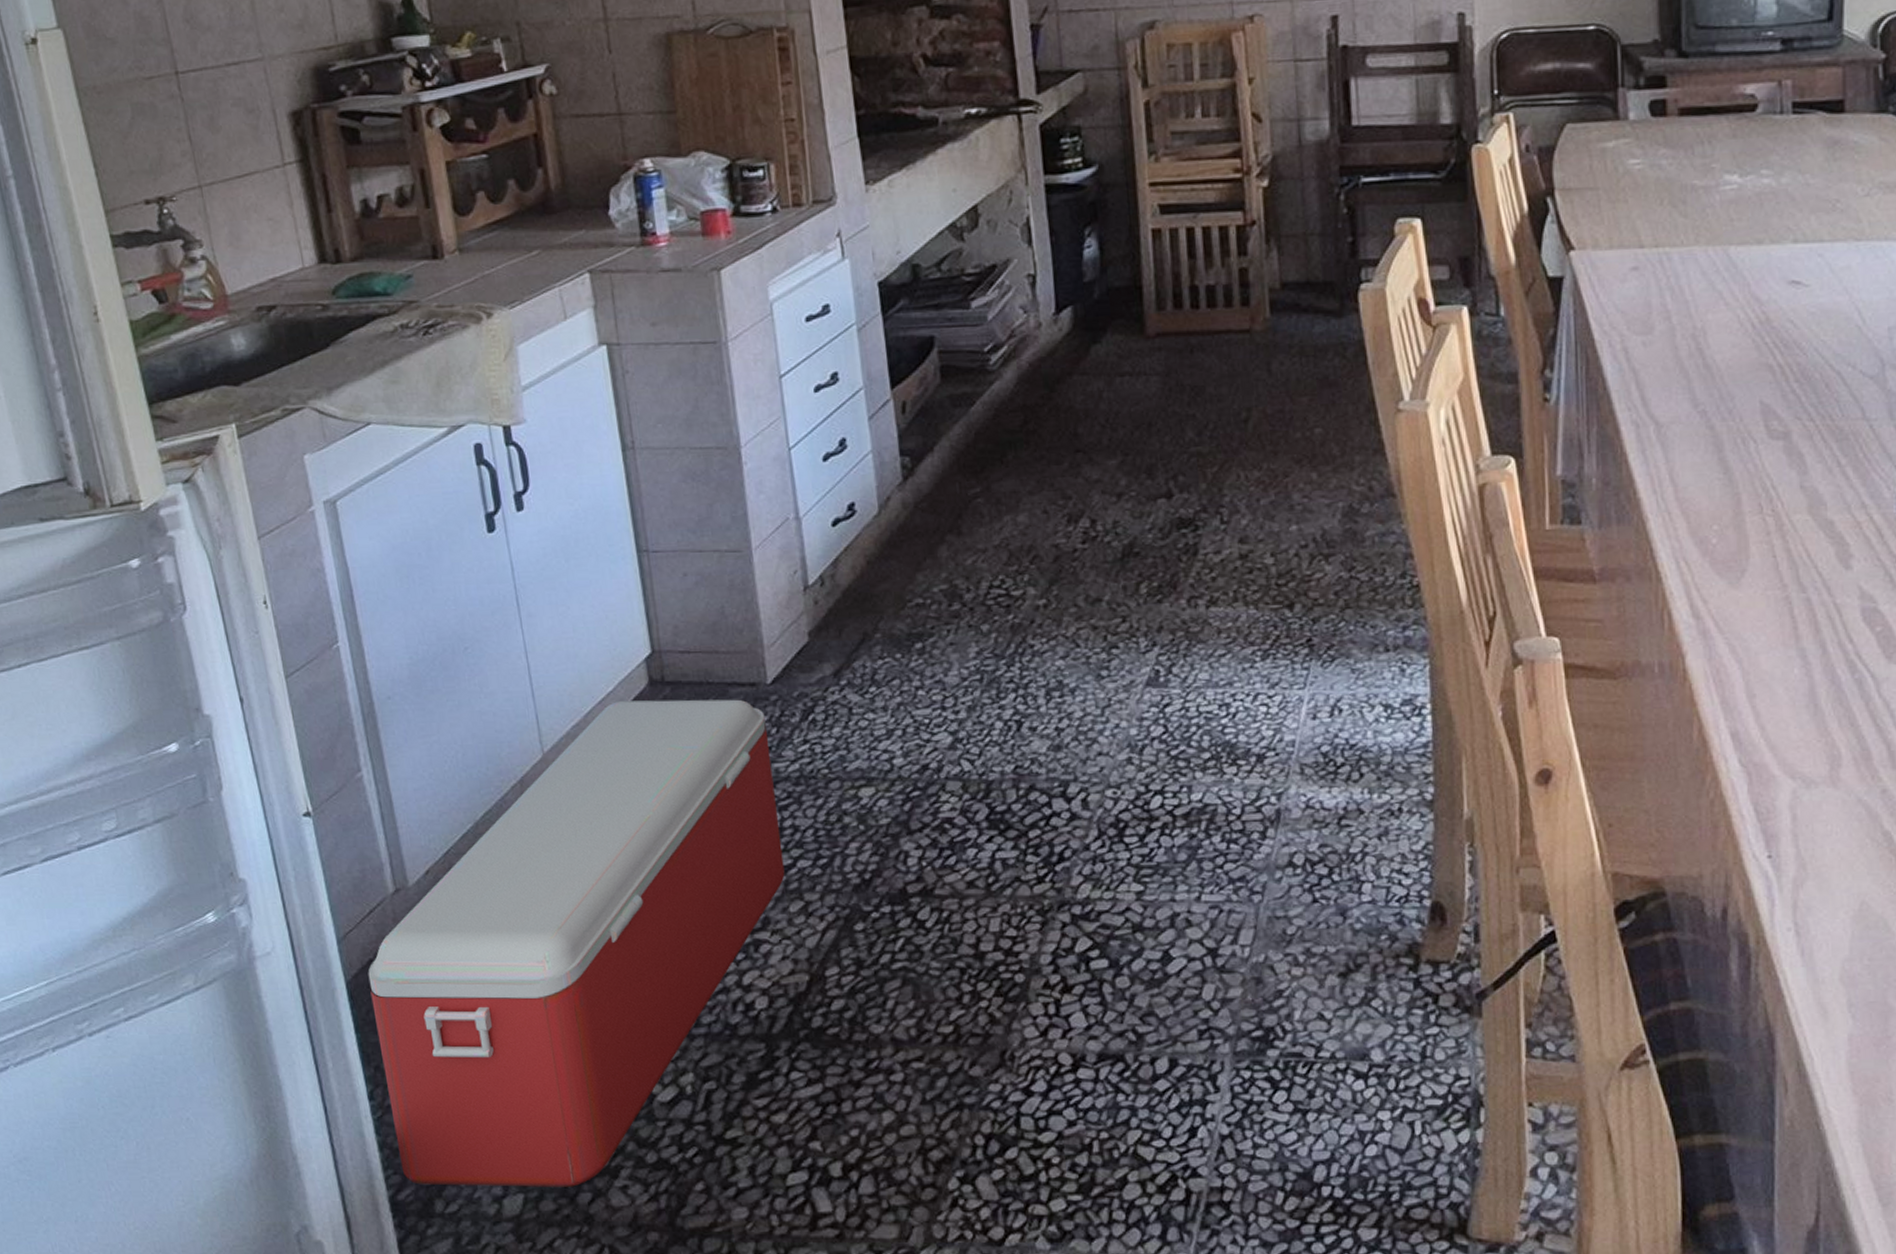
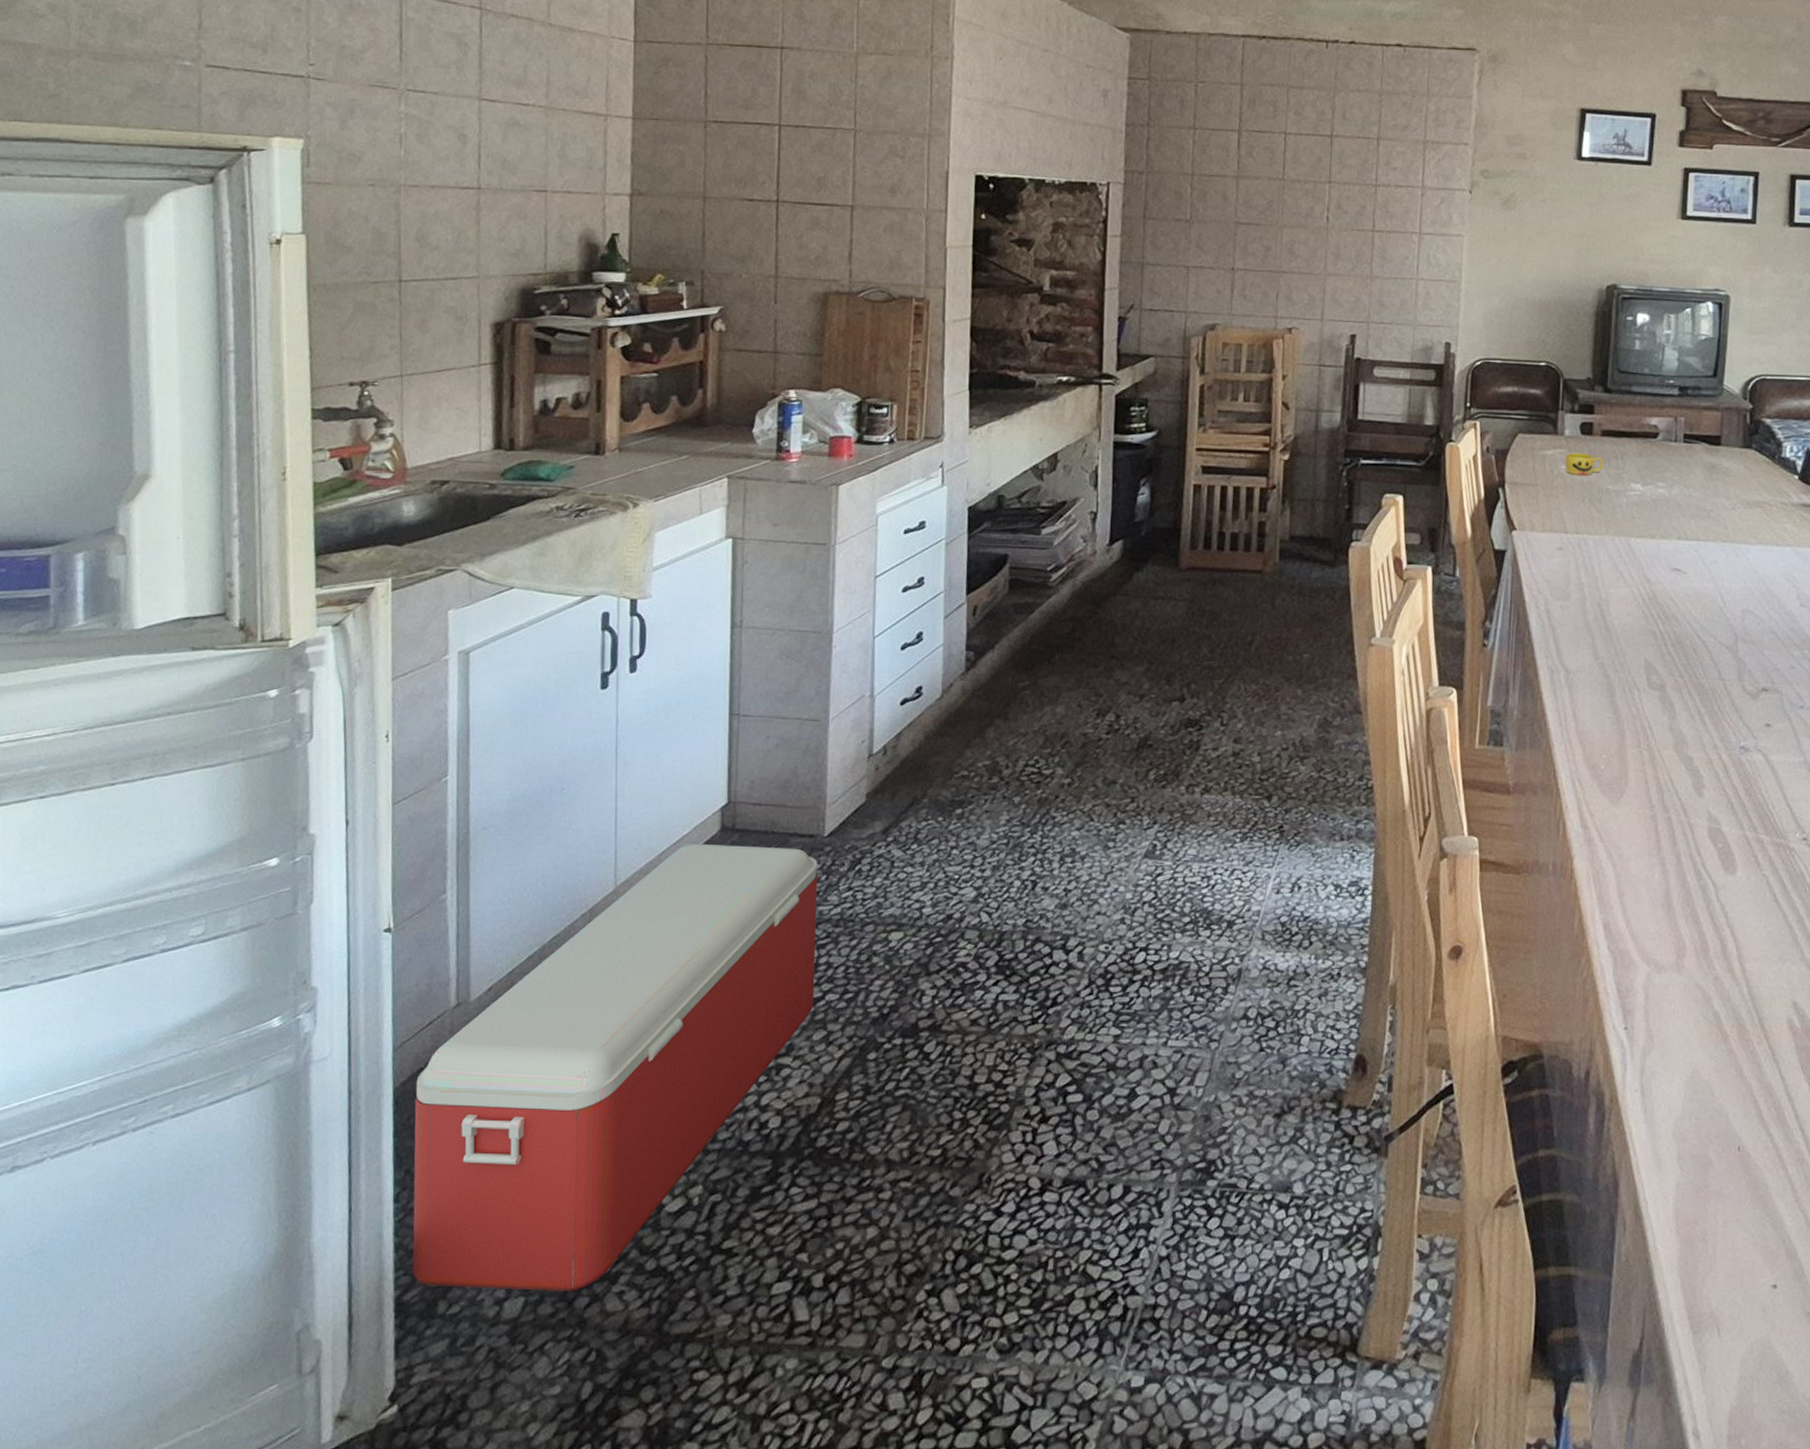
cup: none [1631,141,1686,172] -> present [1564,453,1604,476]

